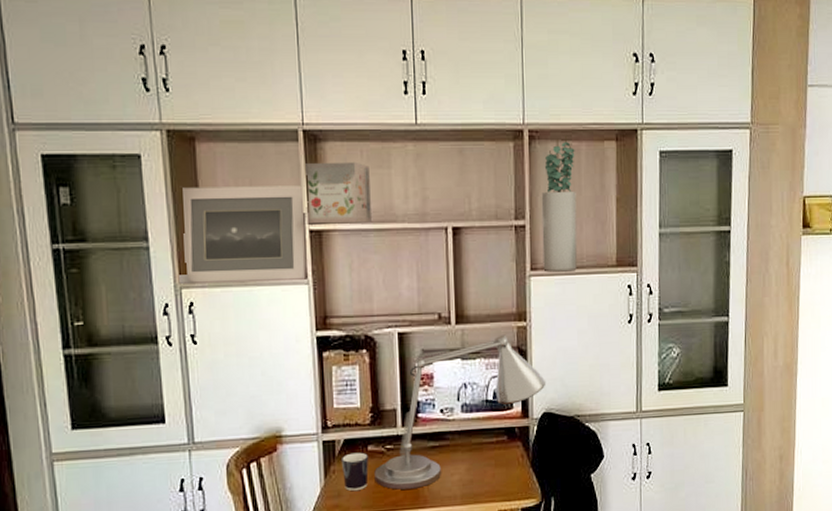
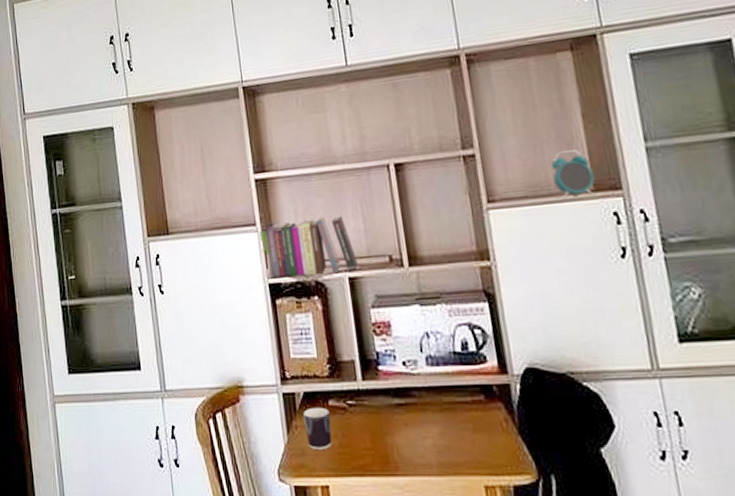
picture frame: present [178,185,308,285] -> none [146,138,257,239]
decorative box: present [305,161,371,224] -> none [247,109,312,174]
books: none [311,272,408,332] -> present [260,216,358,279]
desk lamp: present [374,334,547,490] -> none [337,276,525,452]
vase: present [541,135,578,273] -> none [488,53,544,204]
alarm clock: none [587,229,618,272] -> present [551,150,595,200]

